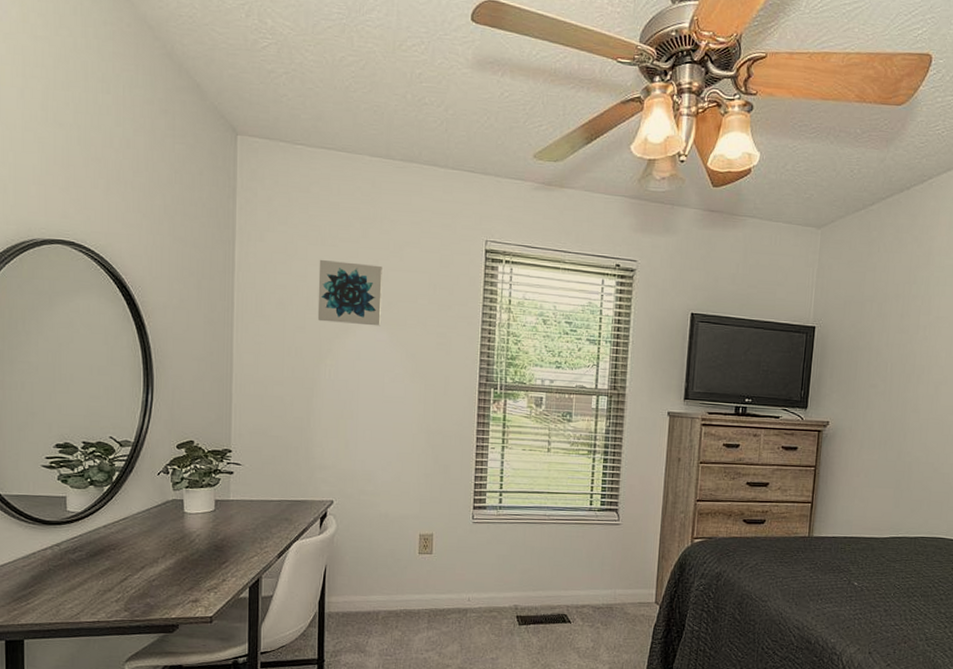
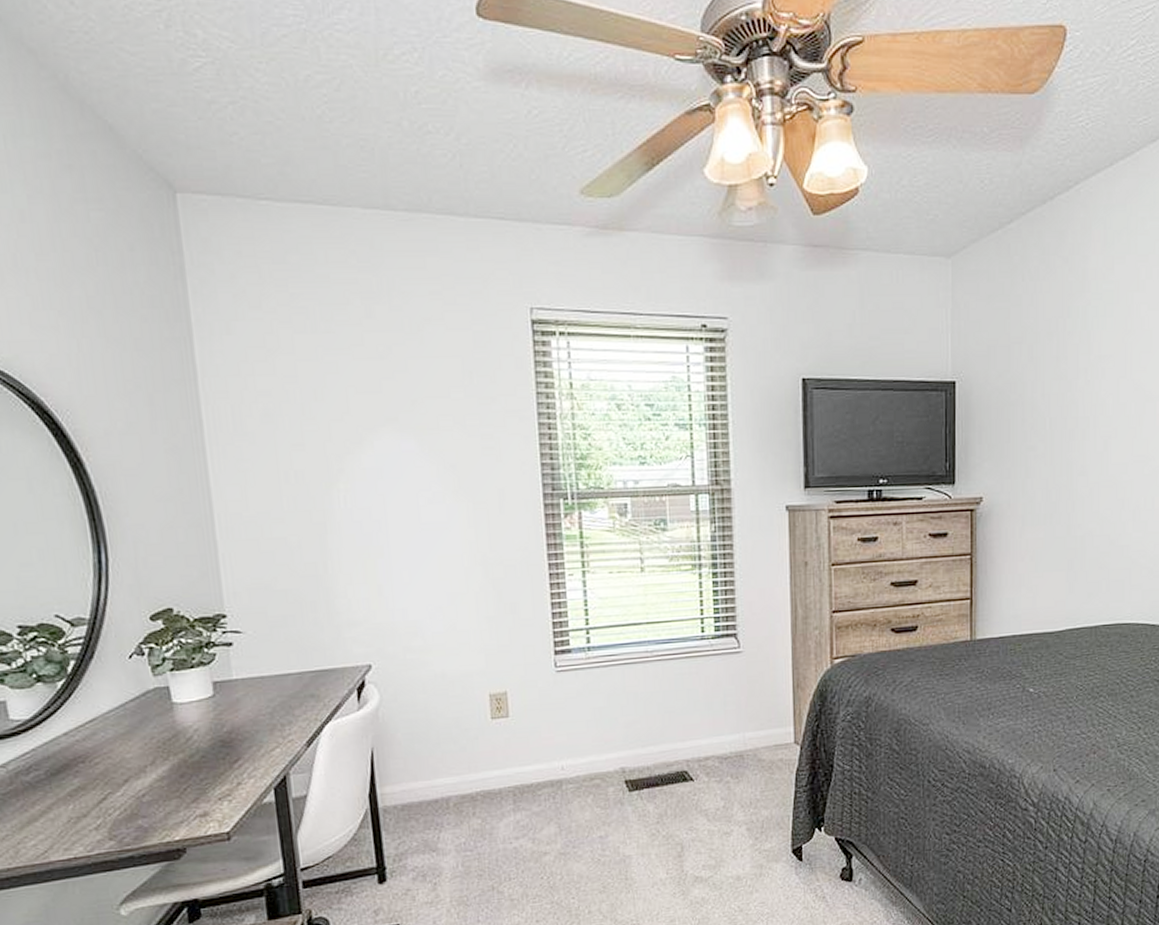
wall art: present [317,259,382,326] -> none [311,351,405,434]

